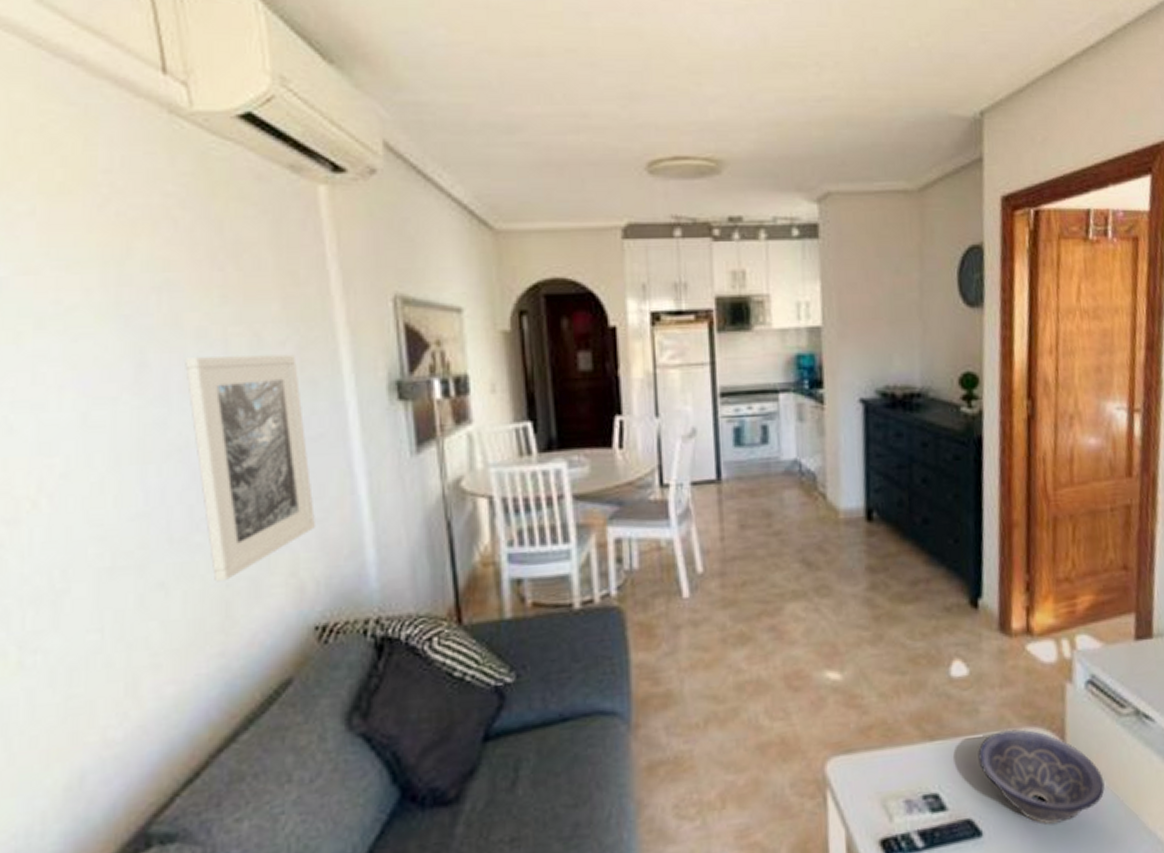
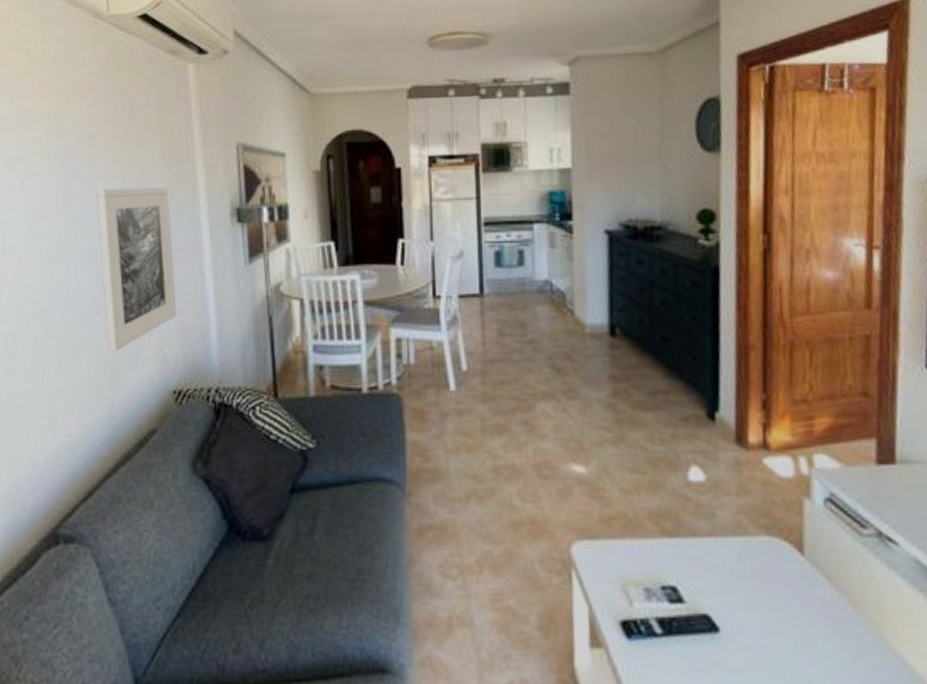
decorative bowl: present [978,729,1105,825] -> none [715,535,846,632]

